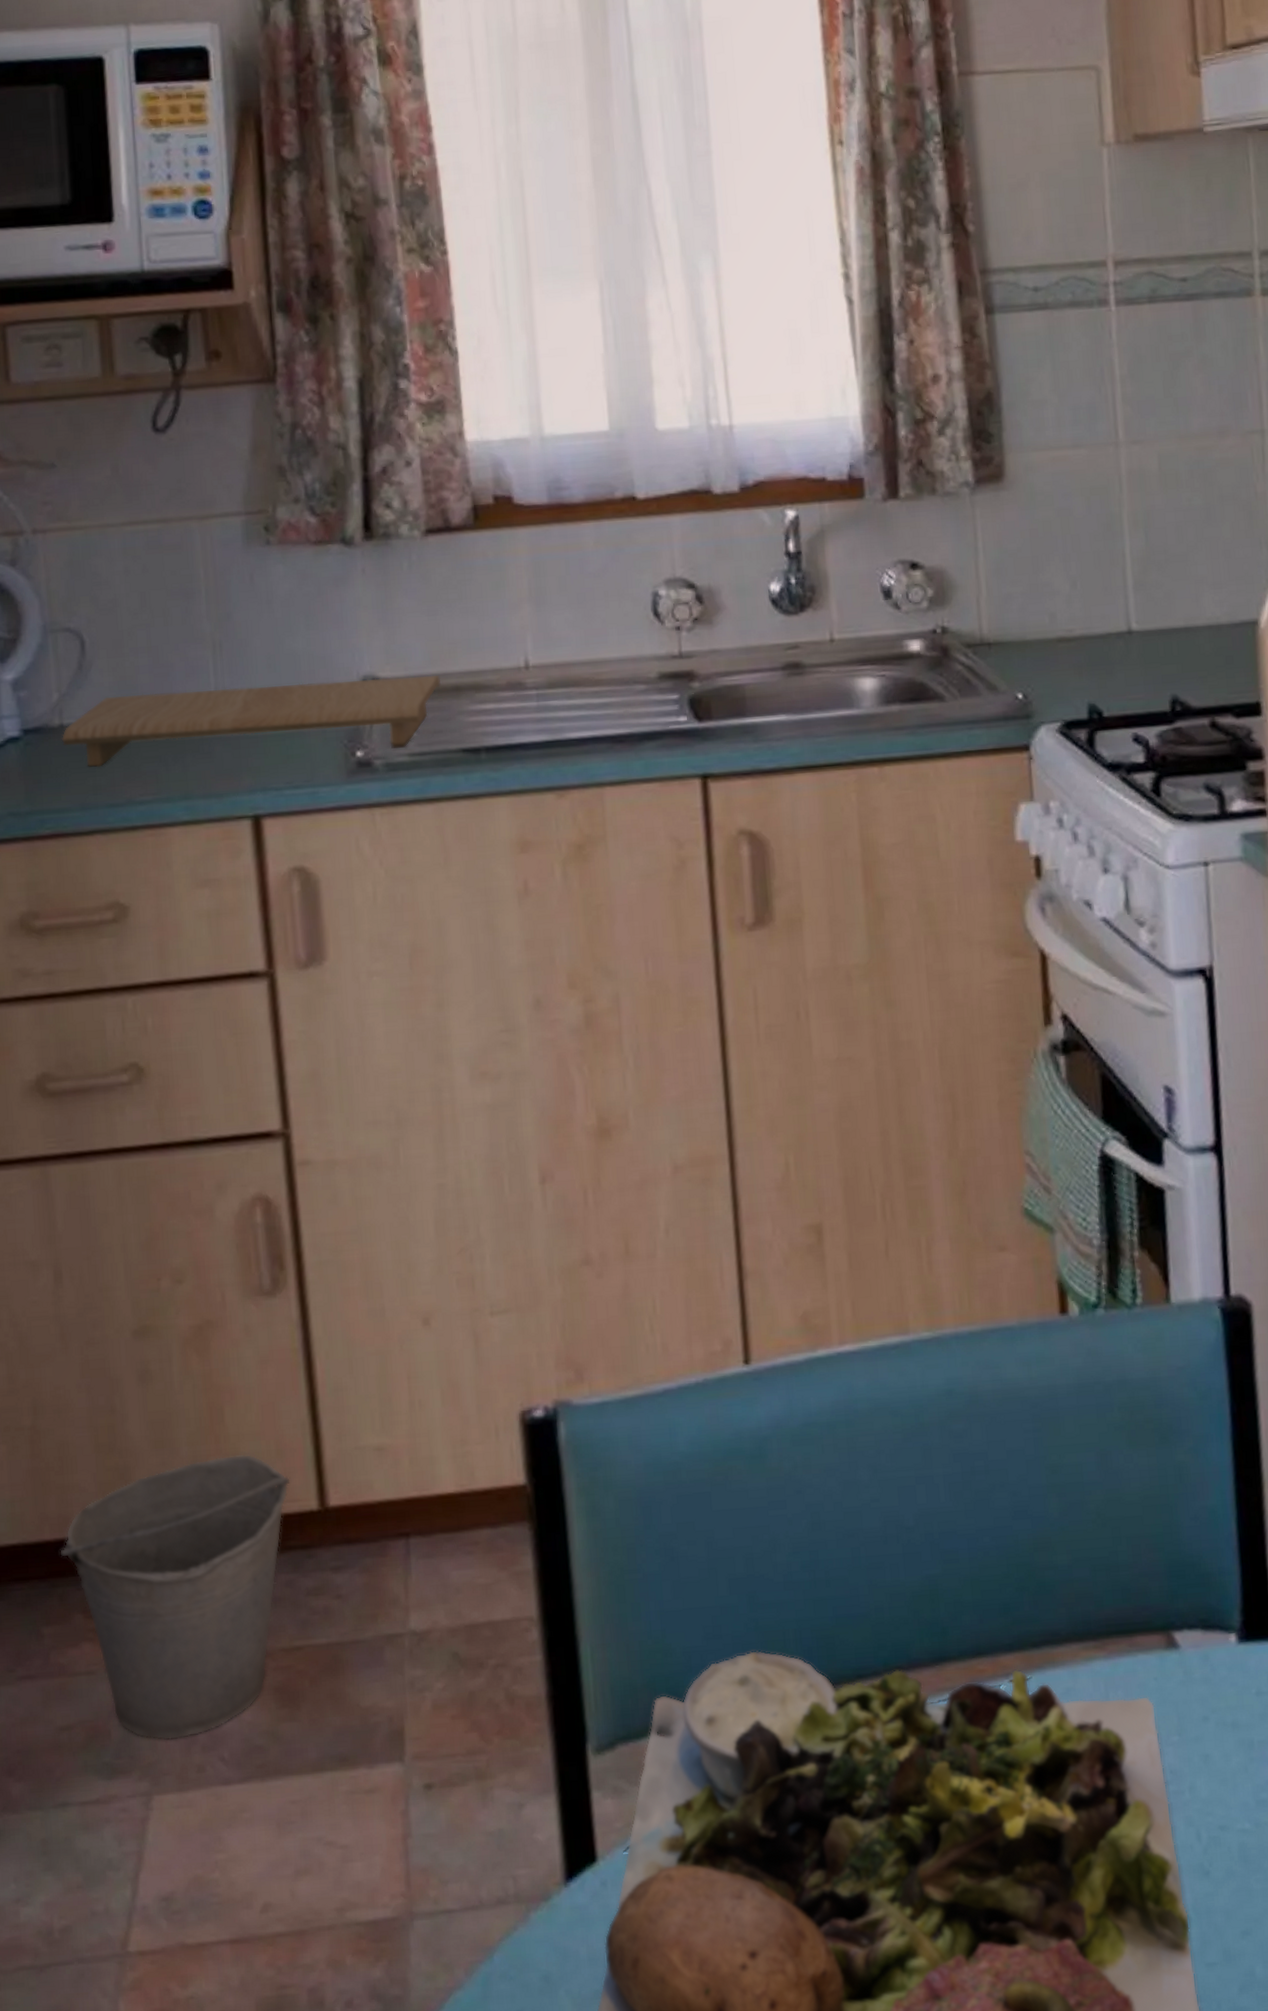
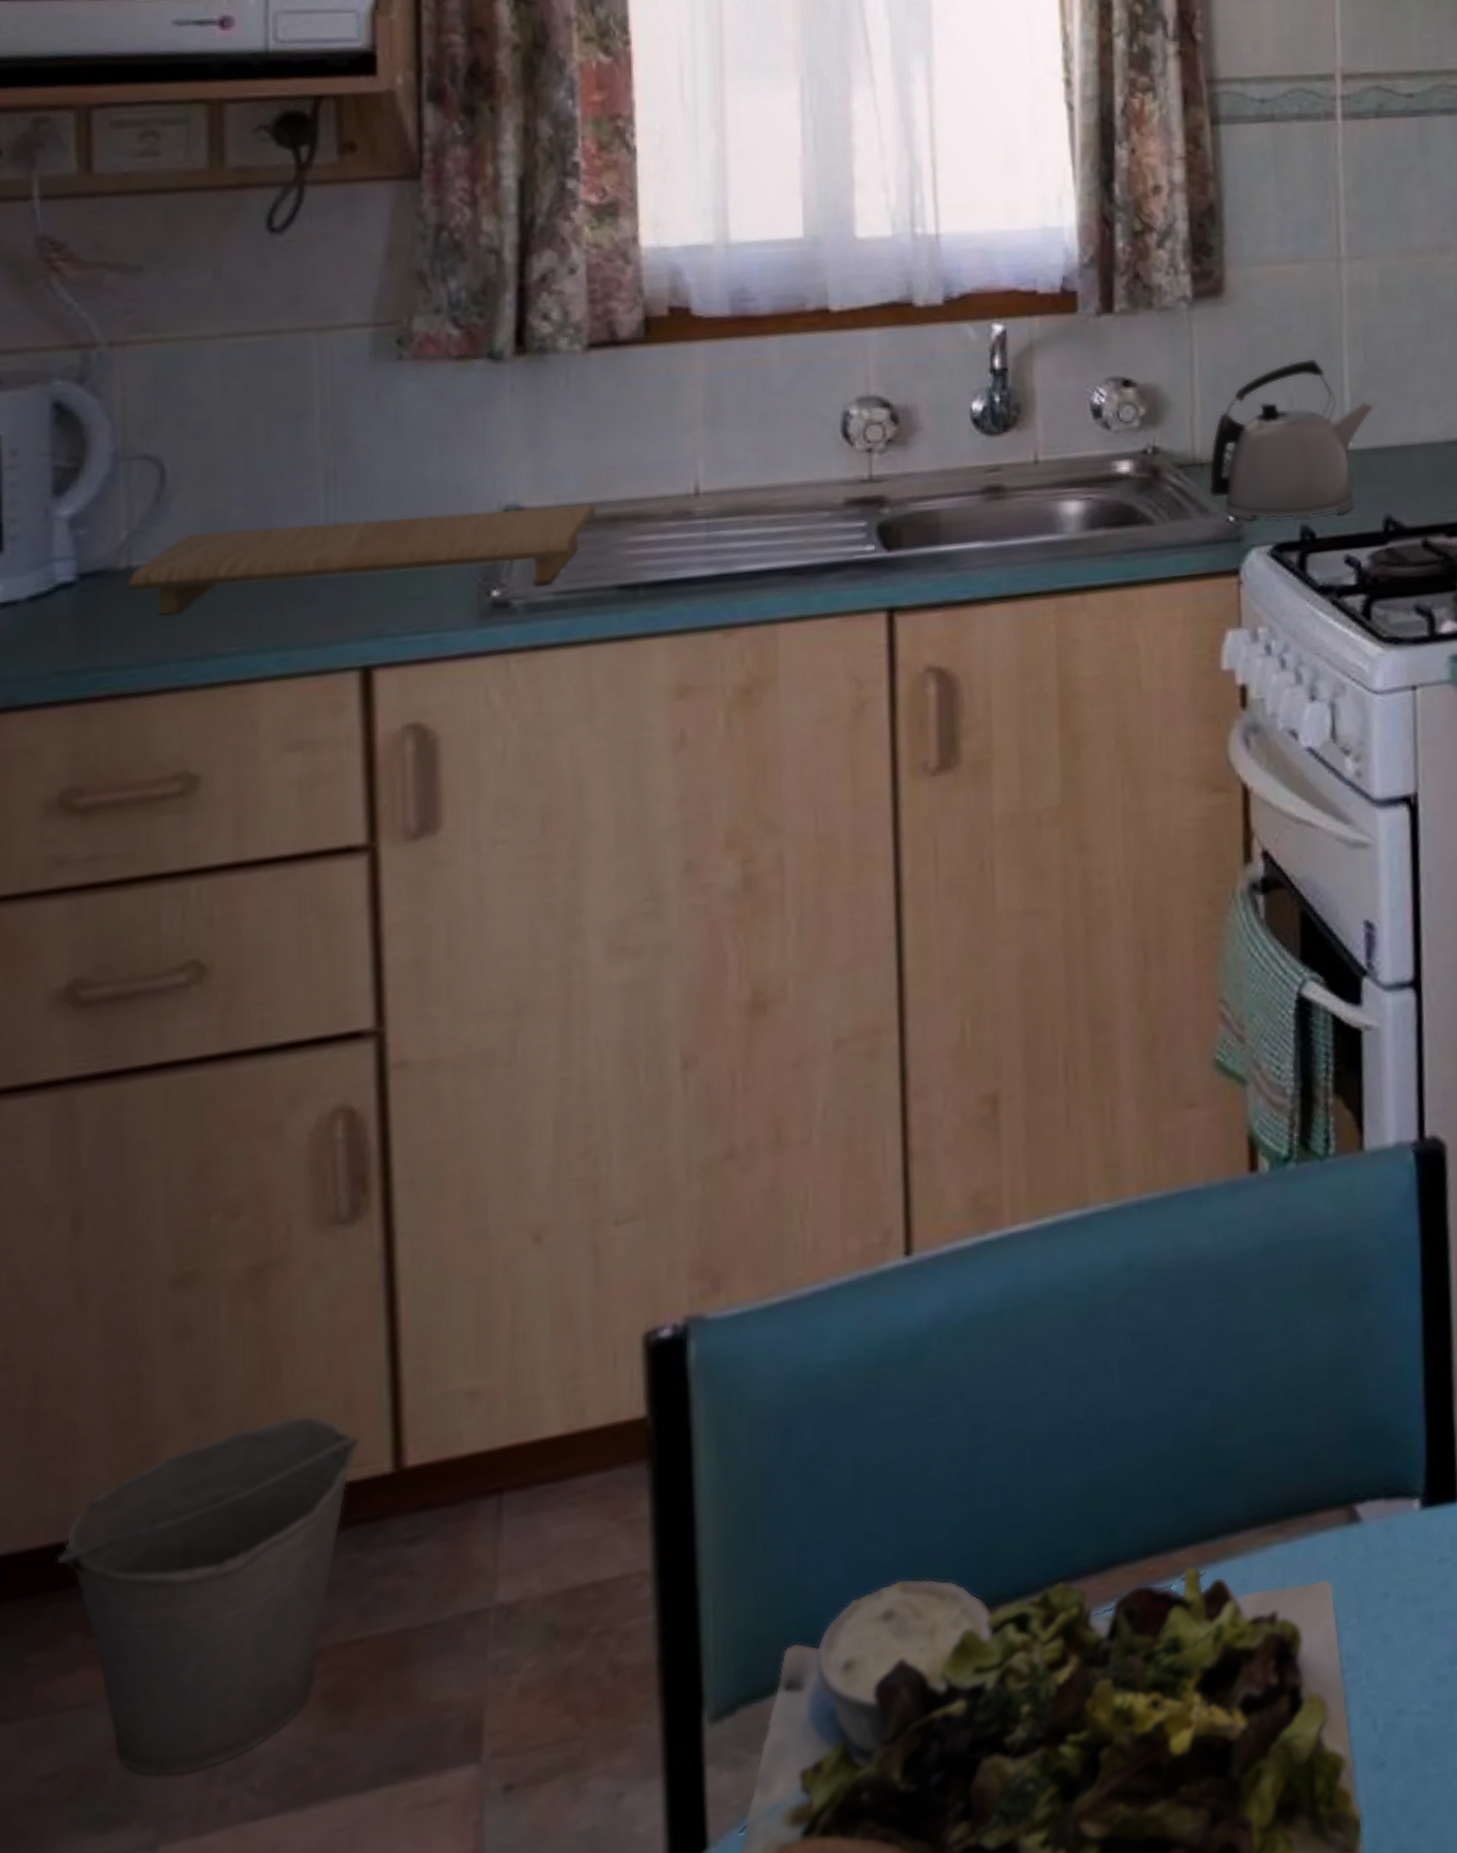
kettle: none [996,542,1157,700] -> present [1208,358,1374,522]

